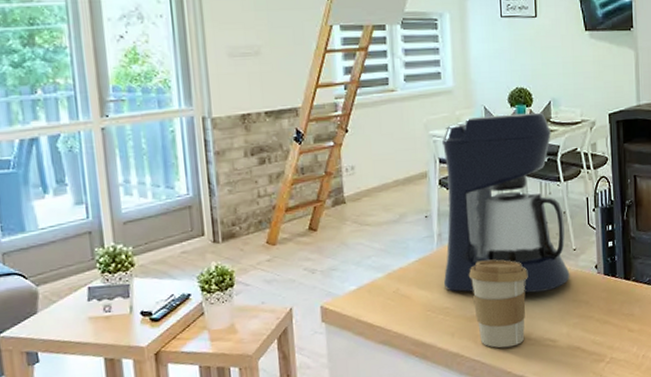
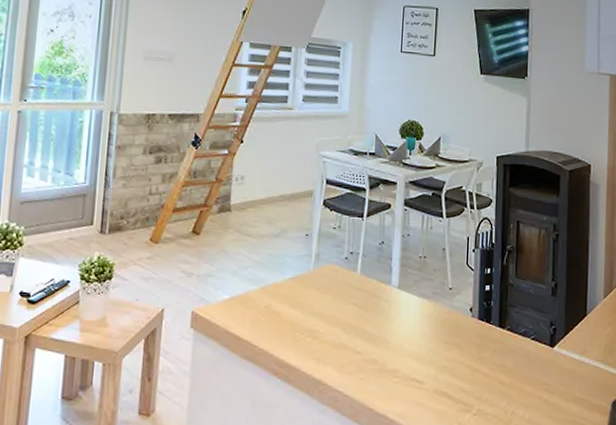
coffee maker: present [441,112,570,294] -> none [316,143,444,328]
coffee cup: present [469,260,528,348] -> none [342,287,401,382]

